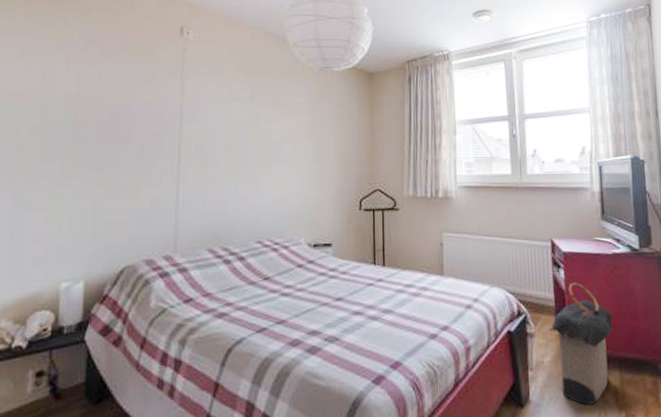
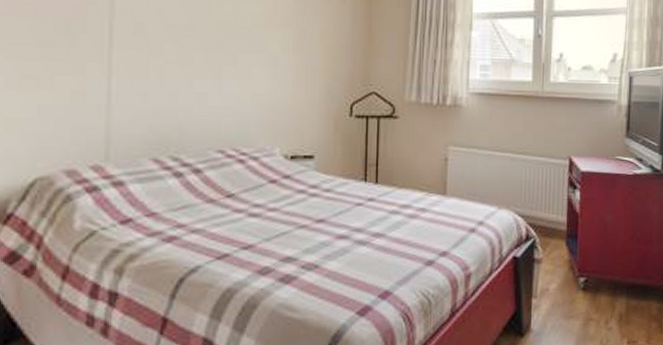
laundry hamper: present [549,282,613,405] -> none [557,205,626,333]

